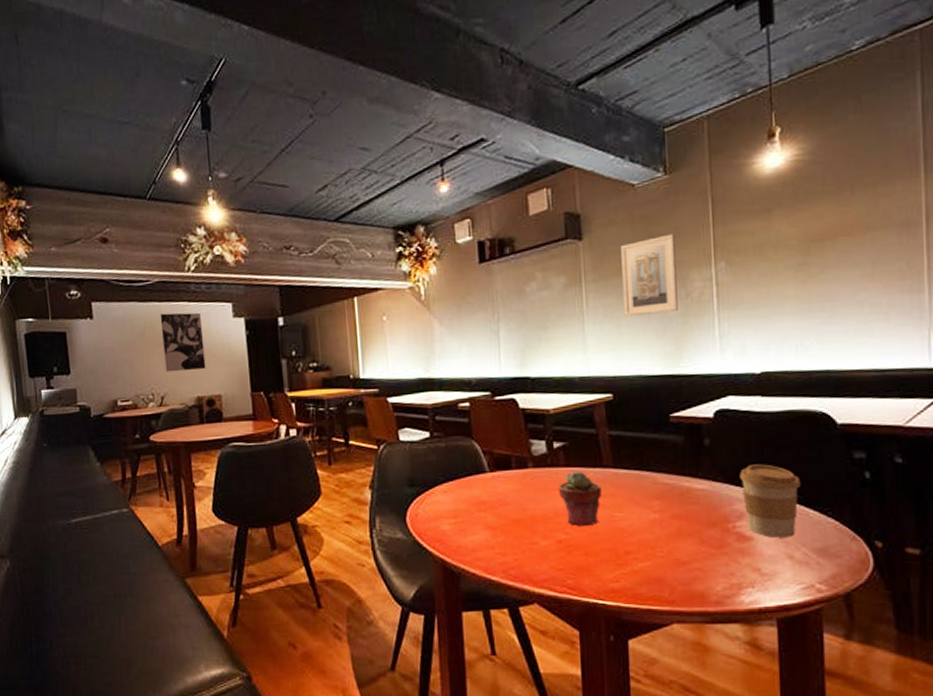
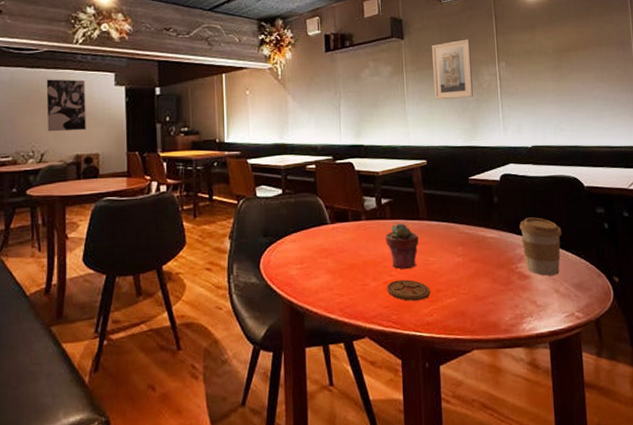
coaster: none [560,538,617,564] -> present [387,279,431,301]

